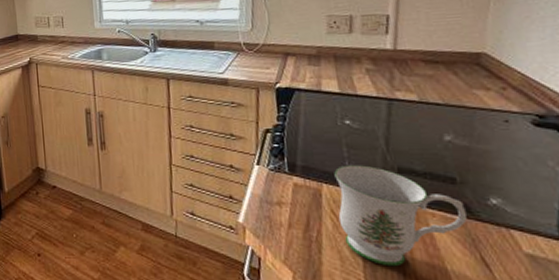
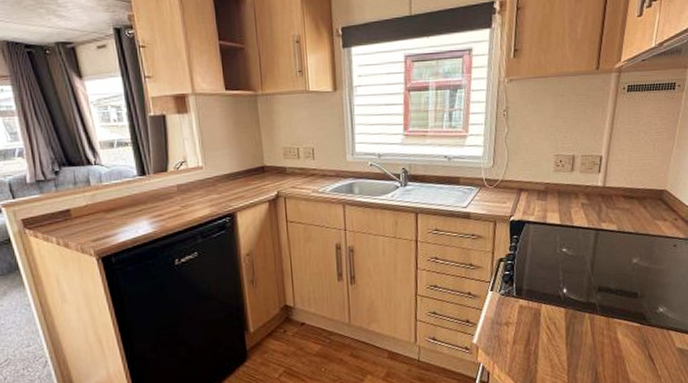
mug: present [334,165,467,267] -> none [551,286,642,368]

